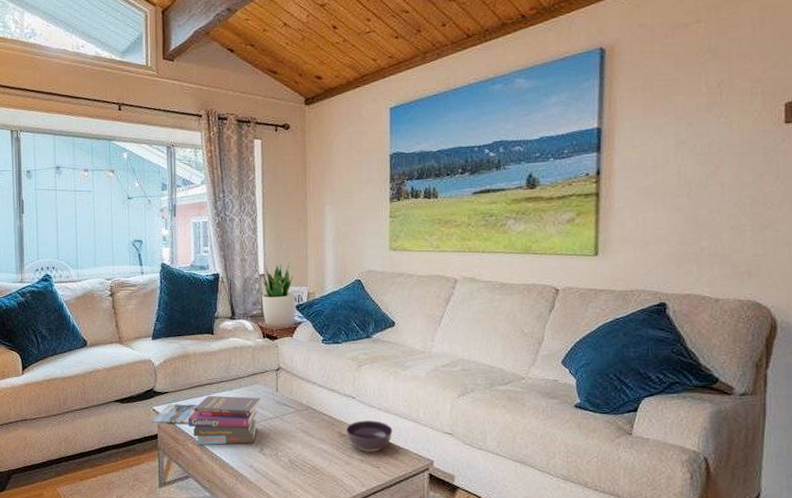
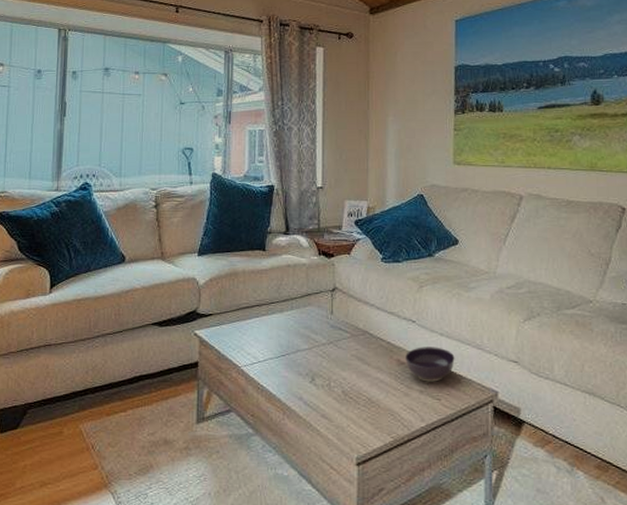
magazine: present [151,404,198,423] -> none [191,328,245,349]
books: present [188,395,261,445] -> none [233,318,314,374]
planter: present [261,261,295,329] -> none [319,174,353,246]

